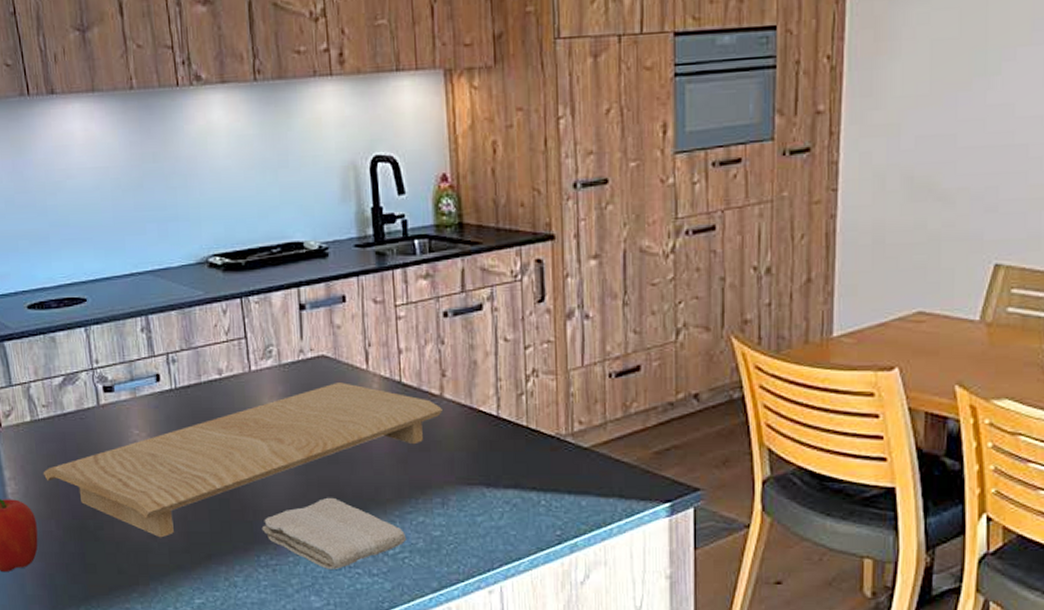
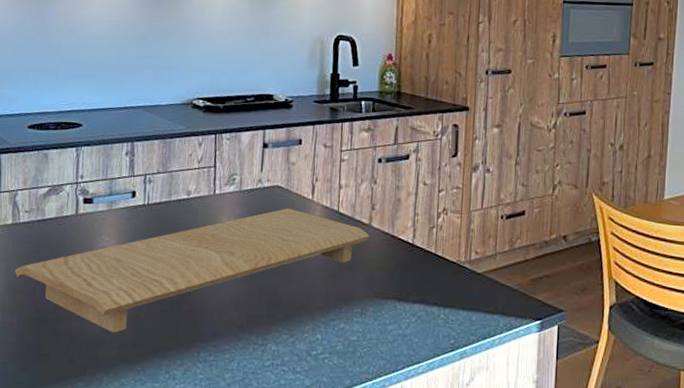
washcloth: present [261,497,407,569] -> none [205,303,328,366]

